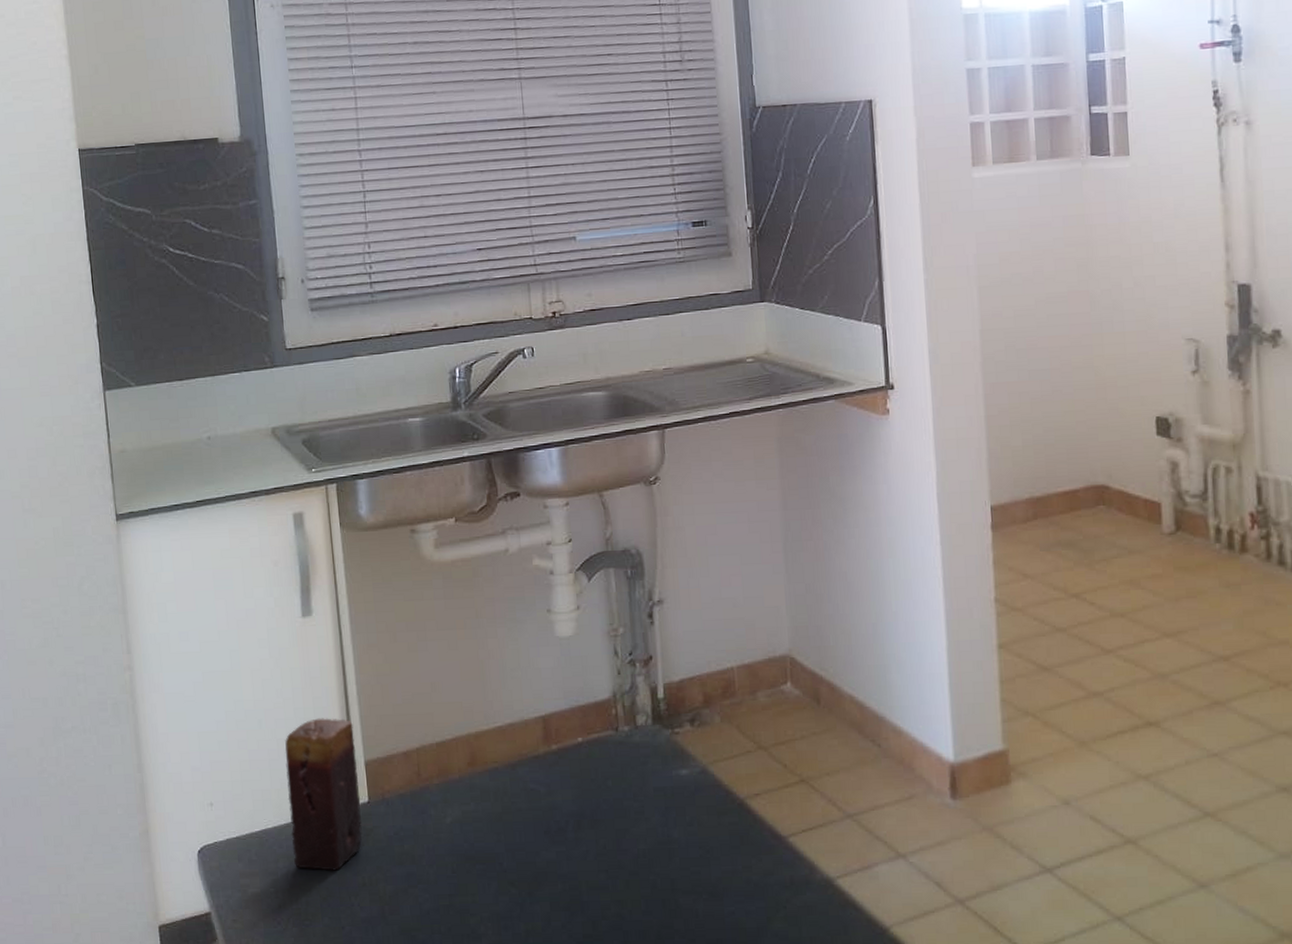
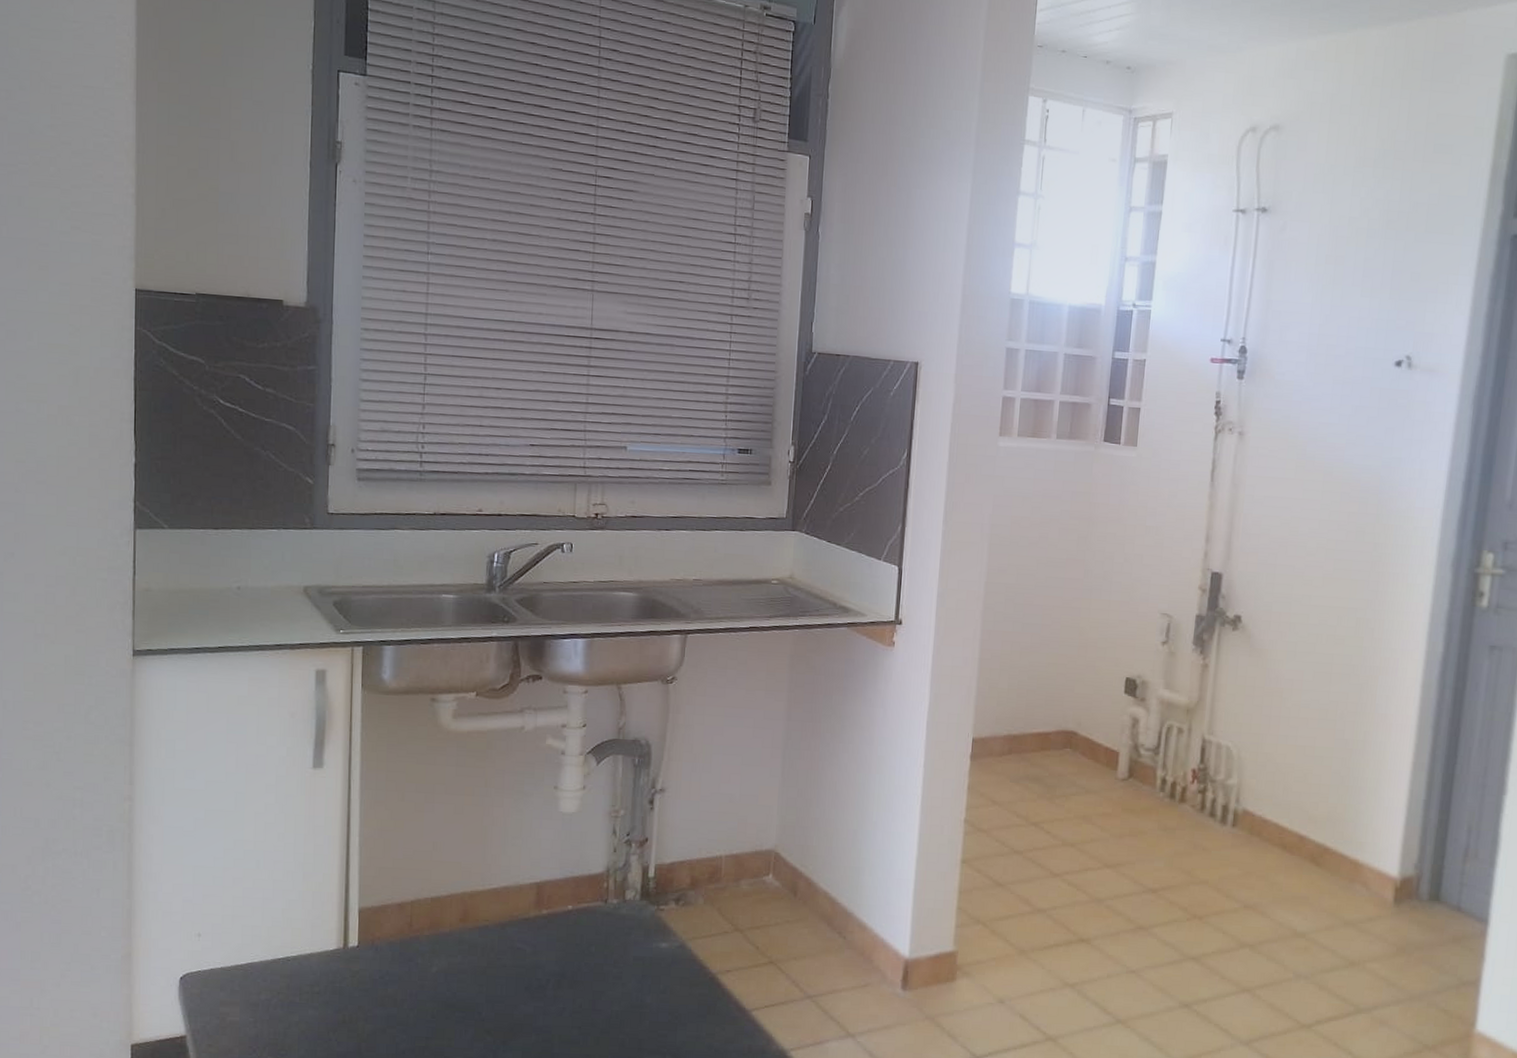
candle: present [285,718,362,871] -> none [276,864,351,1007]

